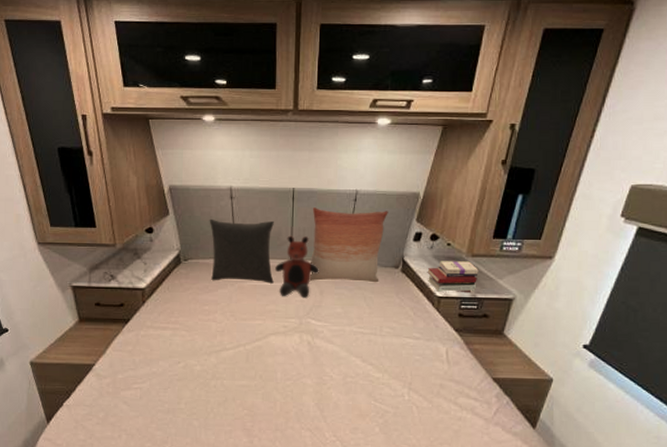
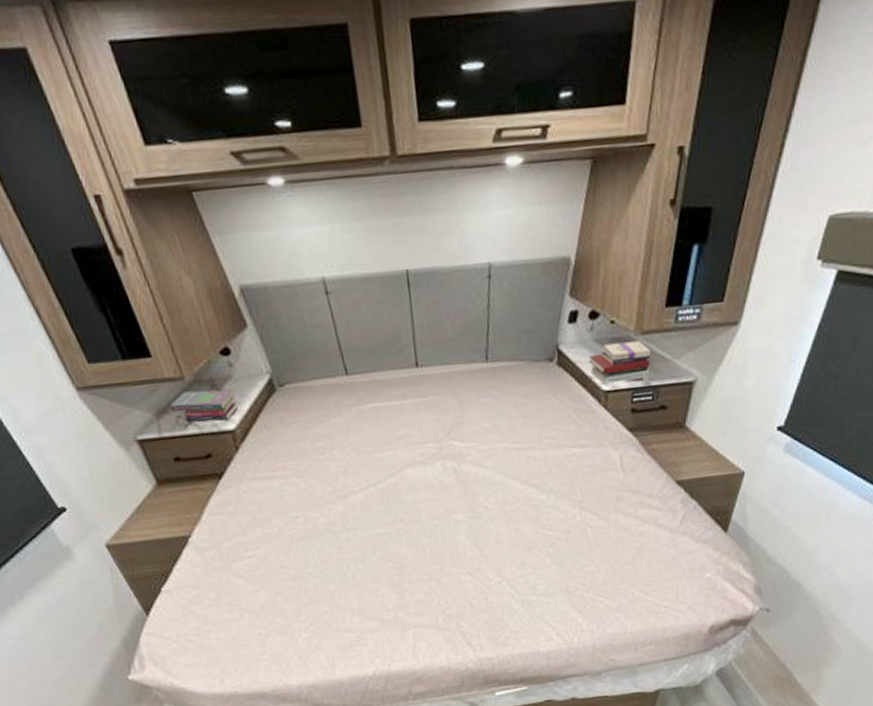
books: none [100,255,151,281] -> present [169,389,238,422]
pillow: present [209,218,274,284] -> none [302,318,400,409]
teddy bear: present [275,235,319,298] -> none [399,334,455,416]
pillow: present [309,207,388,283] -> none [435,286,533,392]

